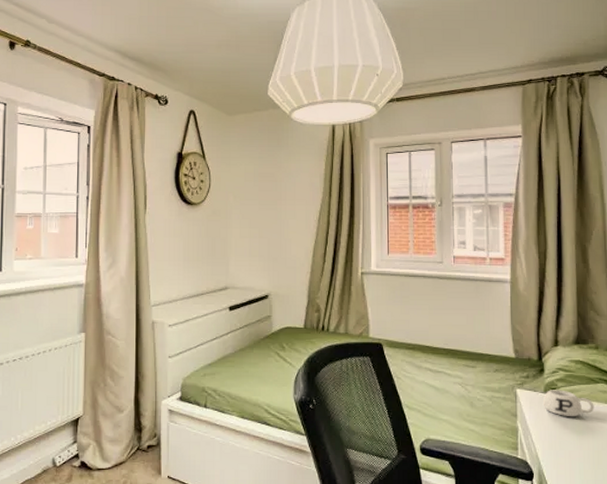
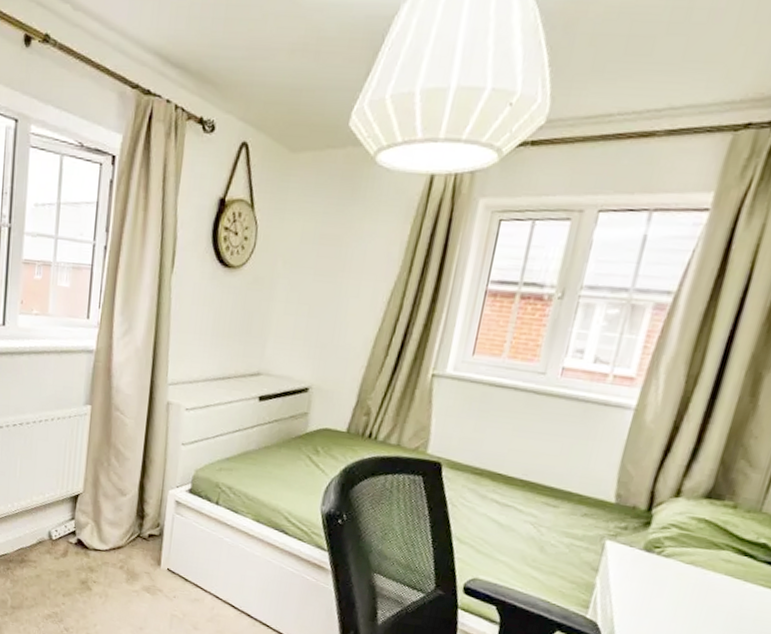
mug: present [542,390,595,416] -> none [636,547,709,584]

